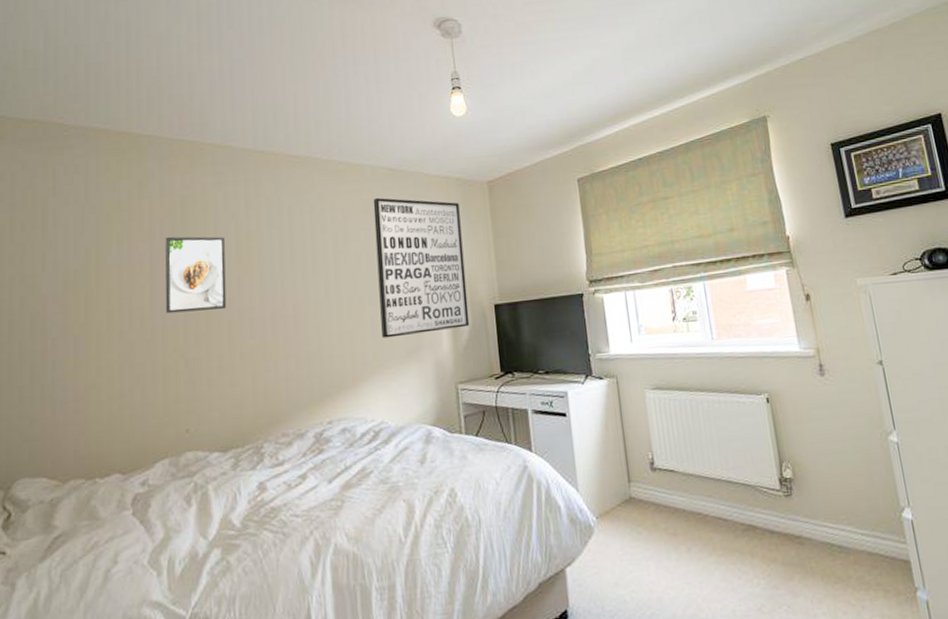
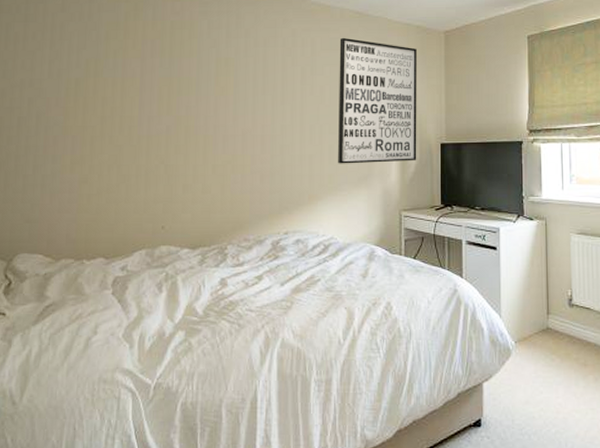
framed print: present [165,236,227,314] -> none [151,56,206,125]

